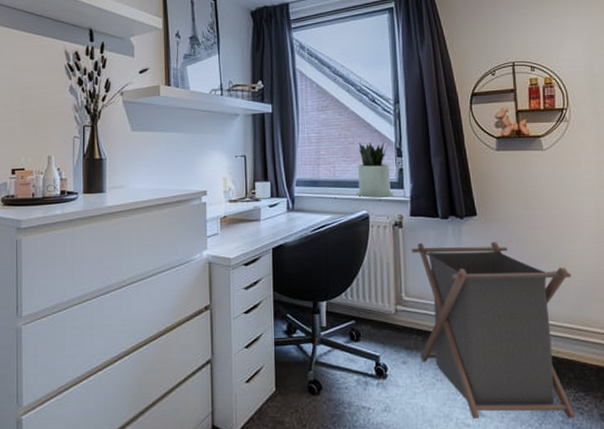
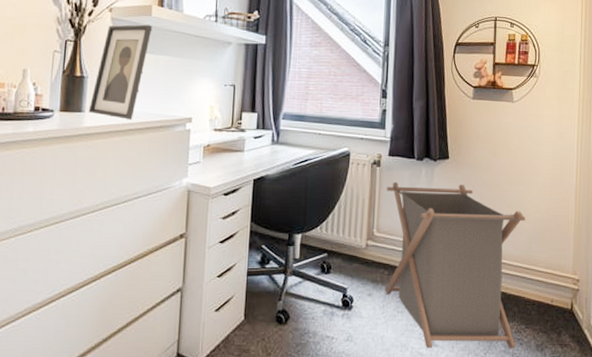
picture frame: none [109,104,162,197] -> present [88,24,153,120]
planter: present [356,142,394,198] -> none [339,82,376,137]

